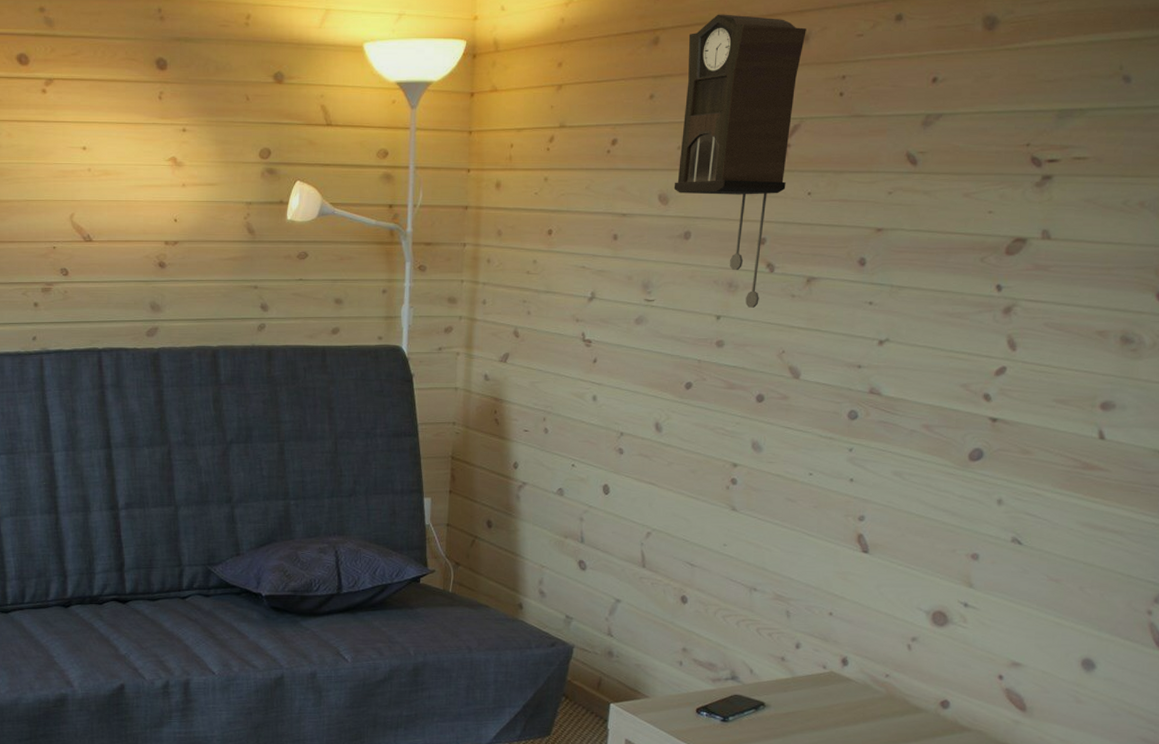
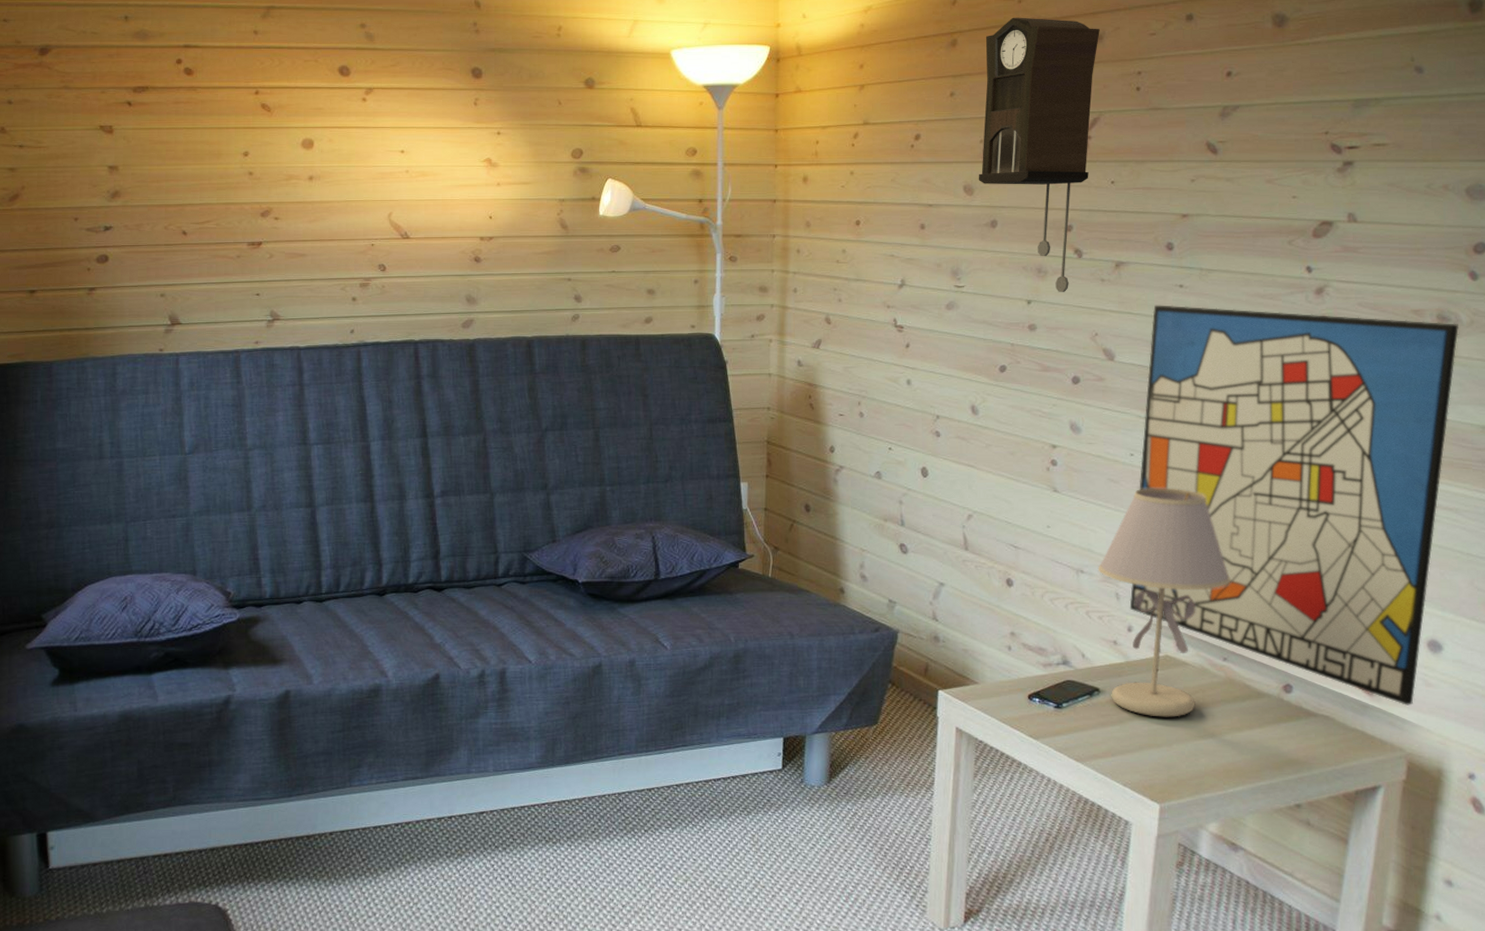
table lamp: none [770,507,899,731] -> present [1097,488,1231,717]
wall art: none [799,322,1141,721] -> present [1129,305,1459,705]

